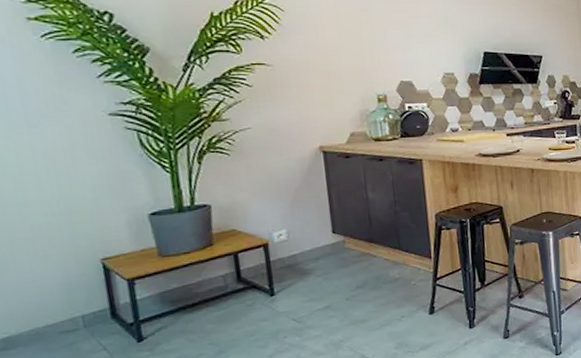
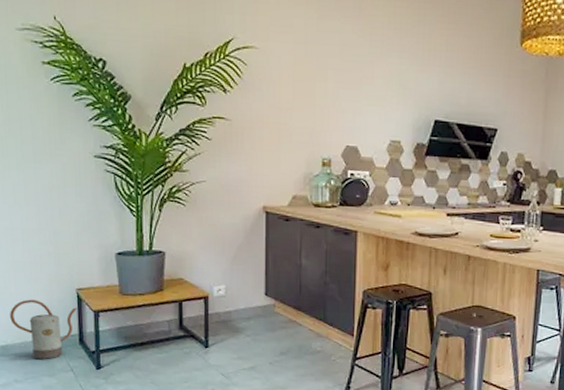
watering can: none [10,278,104,345] -> present [10,299,77,359]

